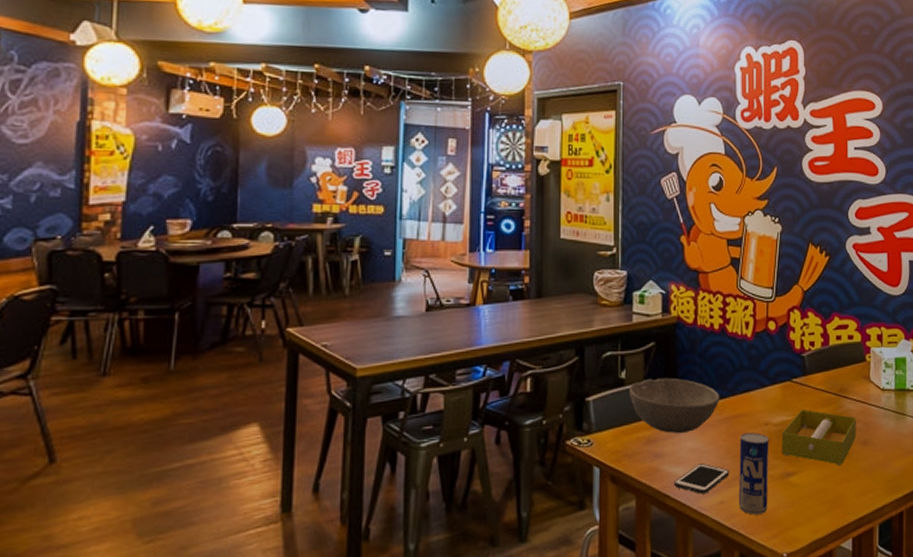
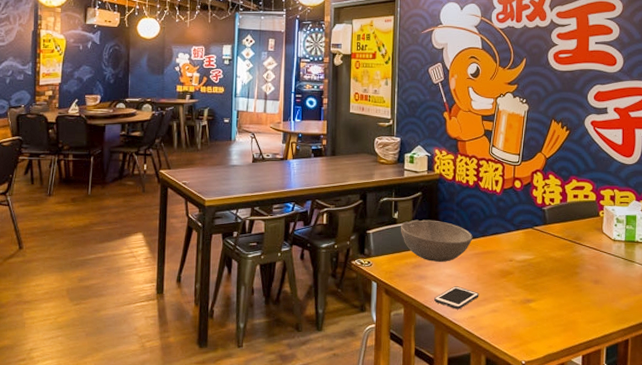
beverage can: present [739,432,769,515] -> none [486,266,512,329]
tissue box: present [782,409,856,465] -> none [523,251,589,297]

